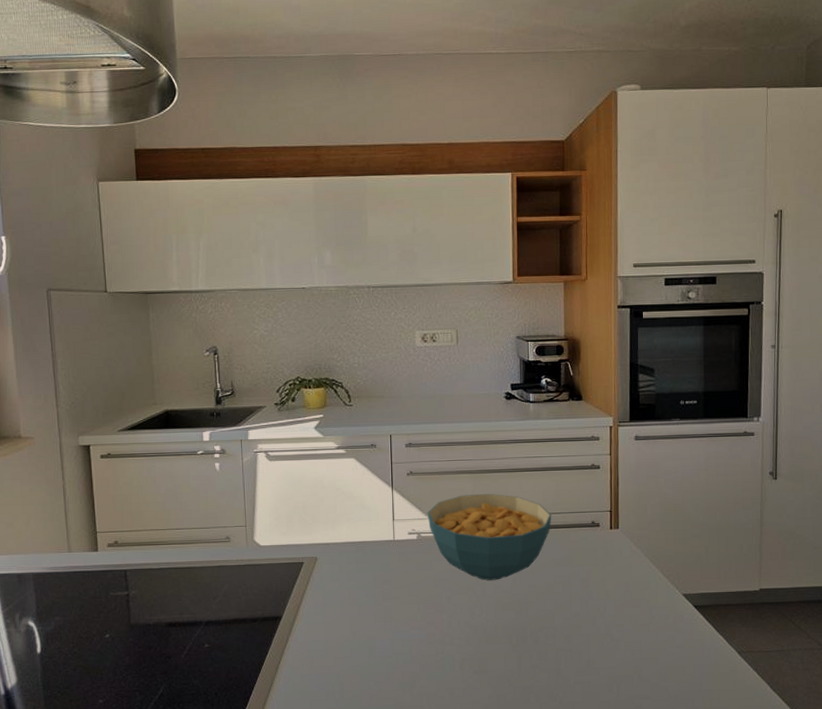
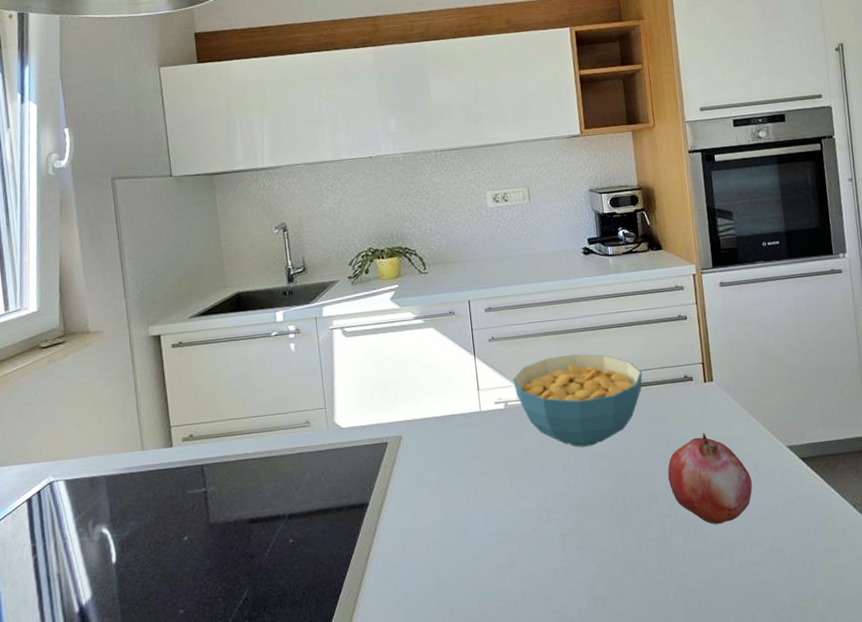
fruit: none [566,576,645,661] -> present [667,433,753,525]

